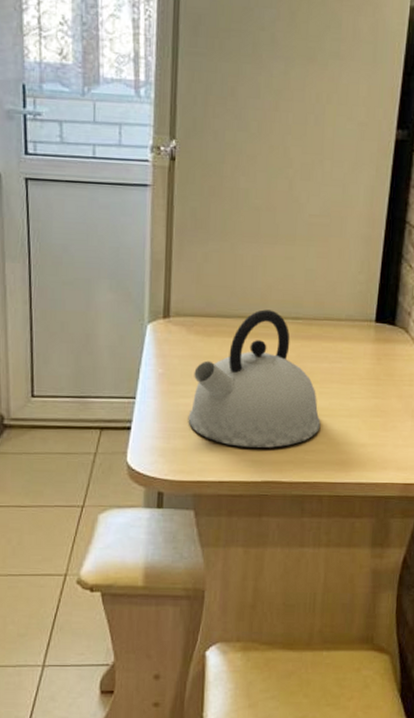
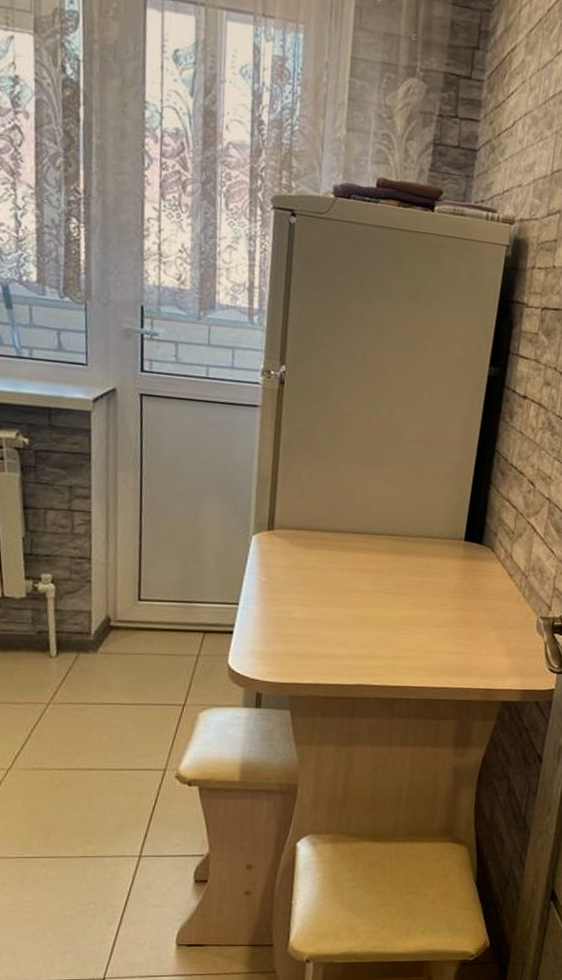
kettle: present [188,309,321,449] -> none [287,525,412,654]

